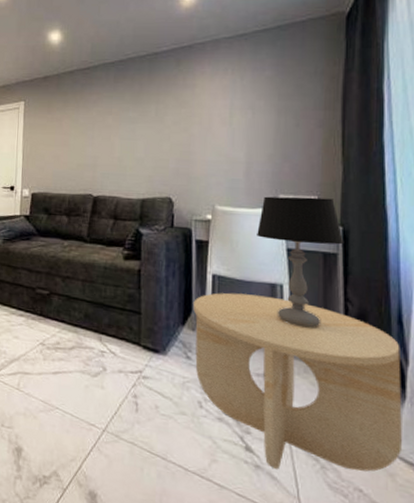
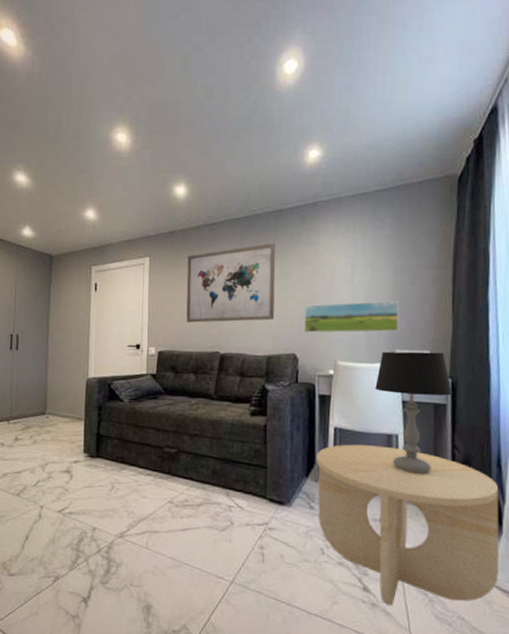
wall art: none [59,86,150,165] -> present [186,243,276,323]
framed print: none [179,143,283,177] -> present [303,300,399,334]

